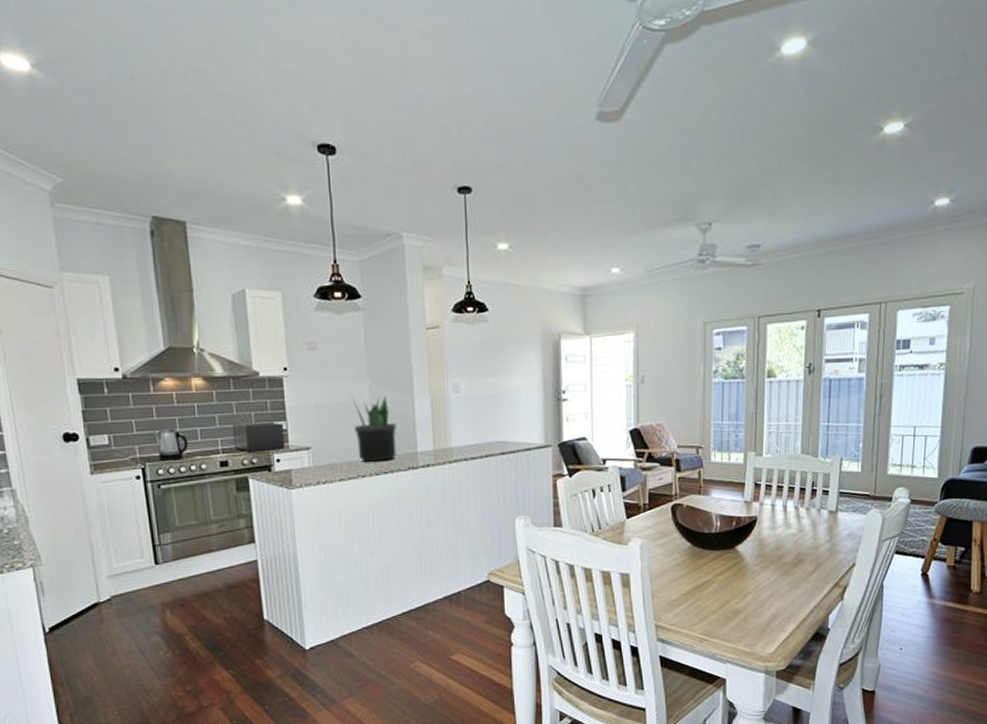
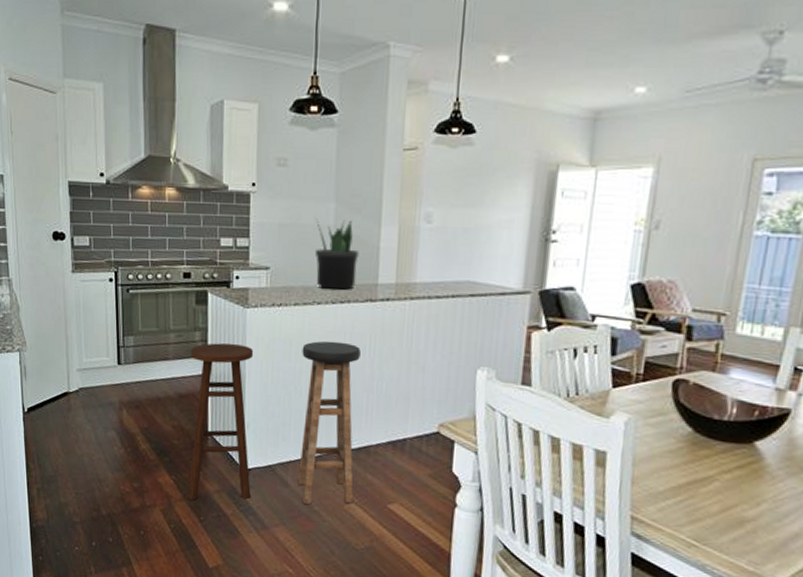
kettle: present [157,429,189,461] -> none [130,236,158,268]
toaster: present [232,422,285,453] -> none [197,236,246,267]
bar stool: none [236,526,316,691] -> present [187,343,254,501]
bar stool: none [352,510,418,672] -> present [298,340,361,505]

